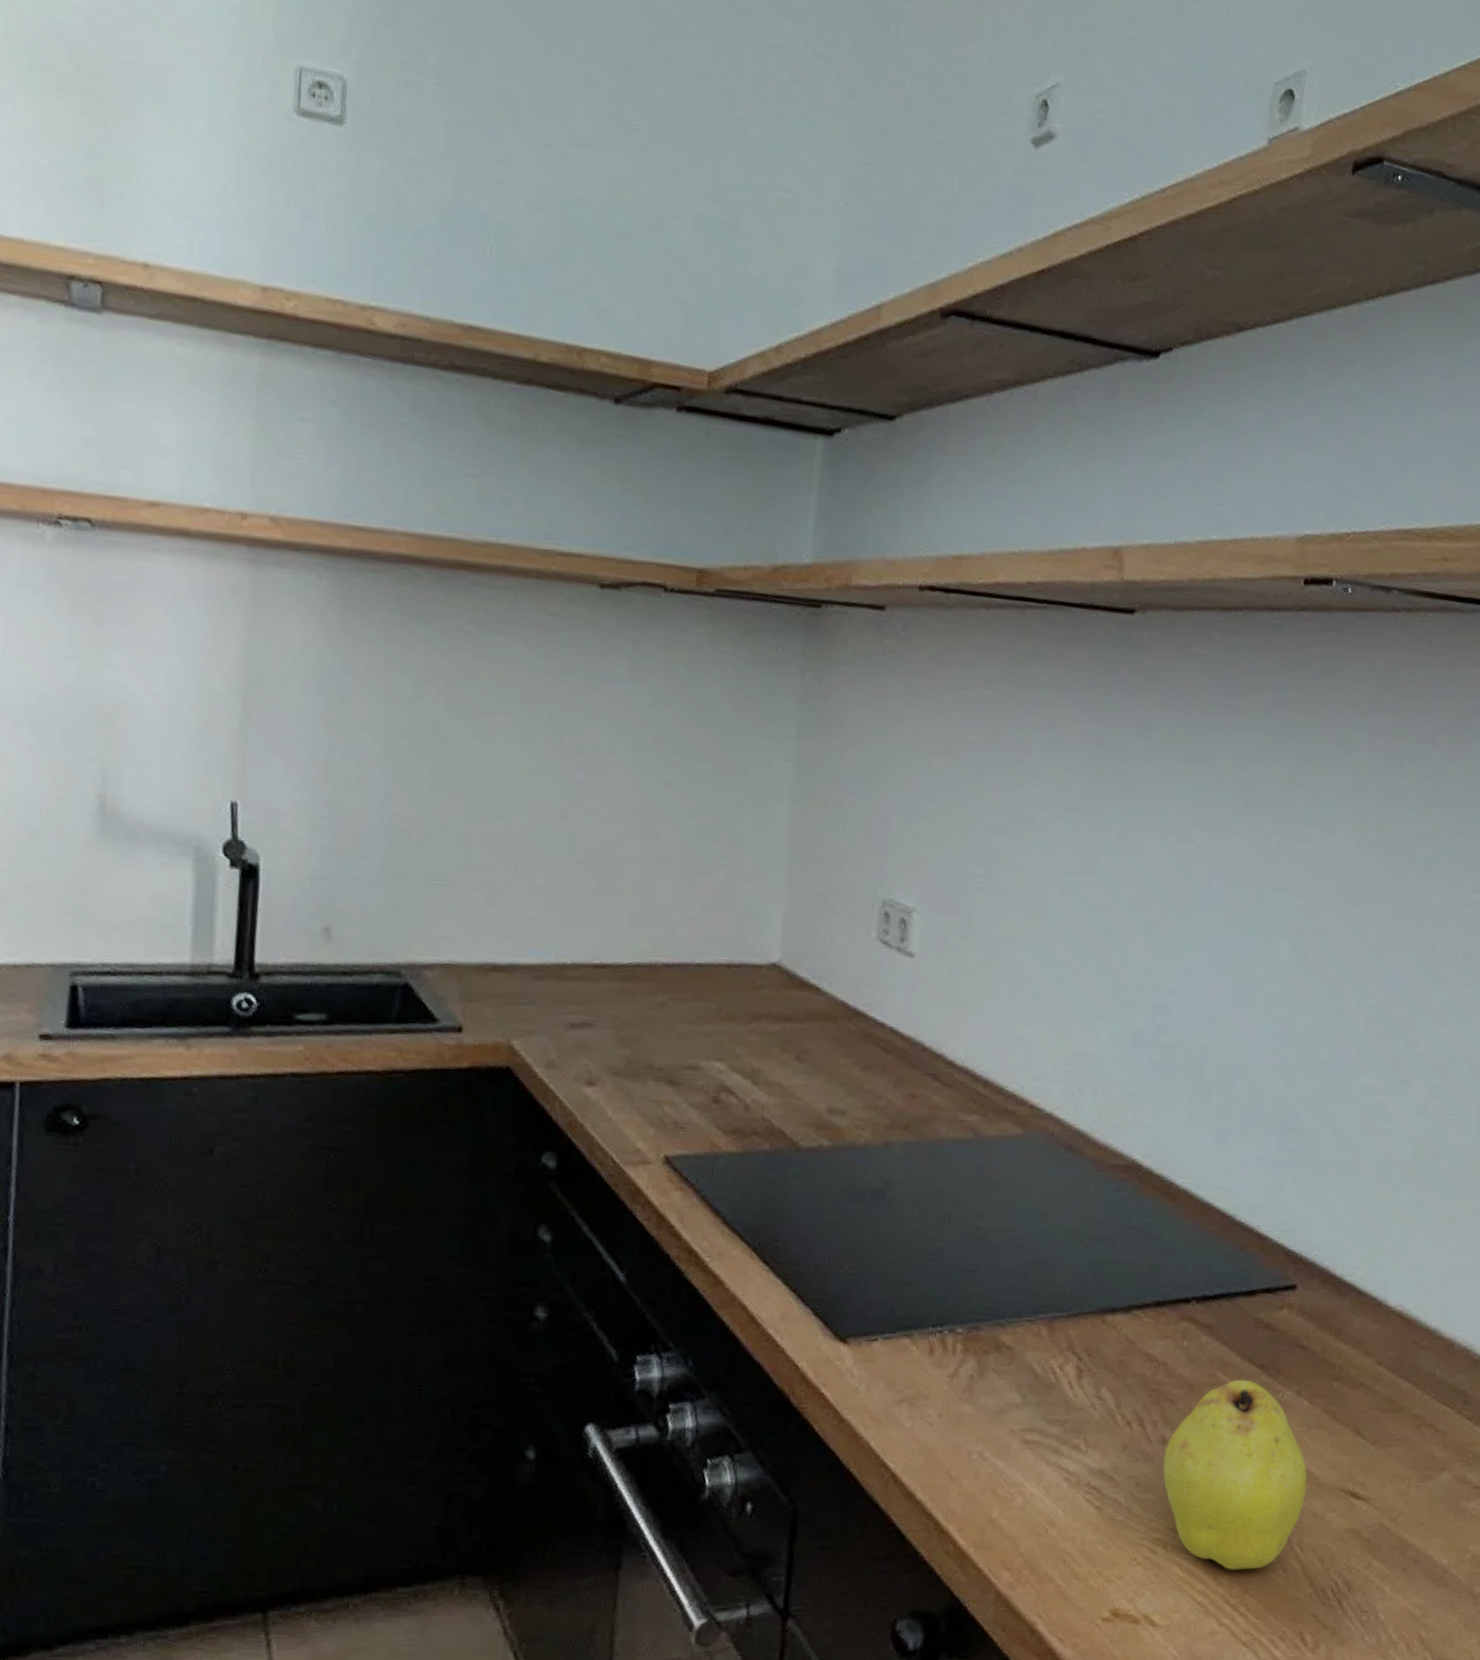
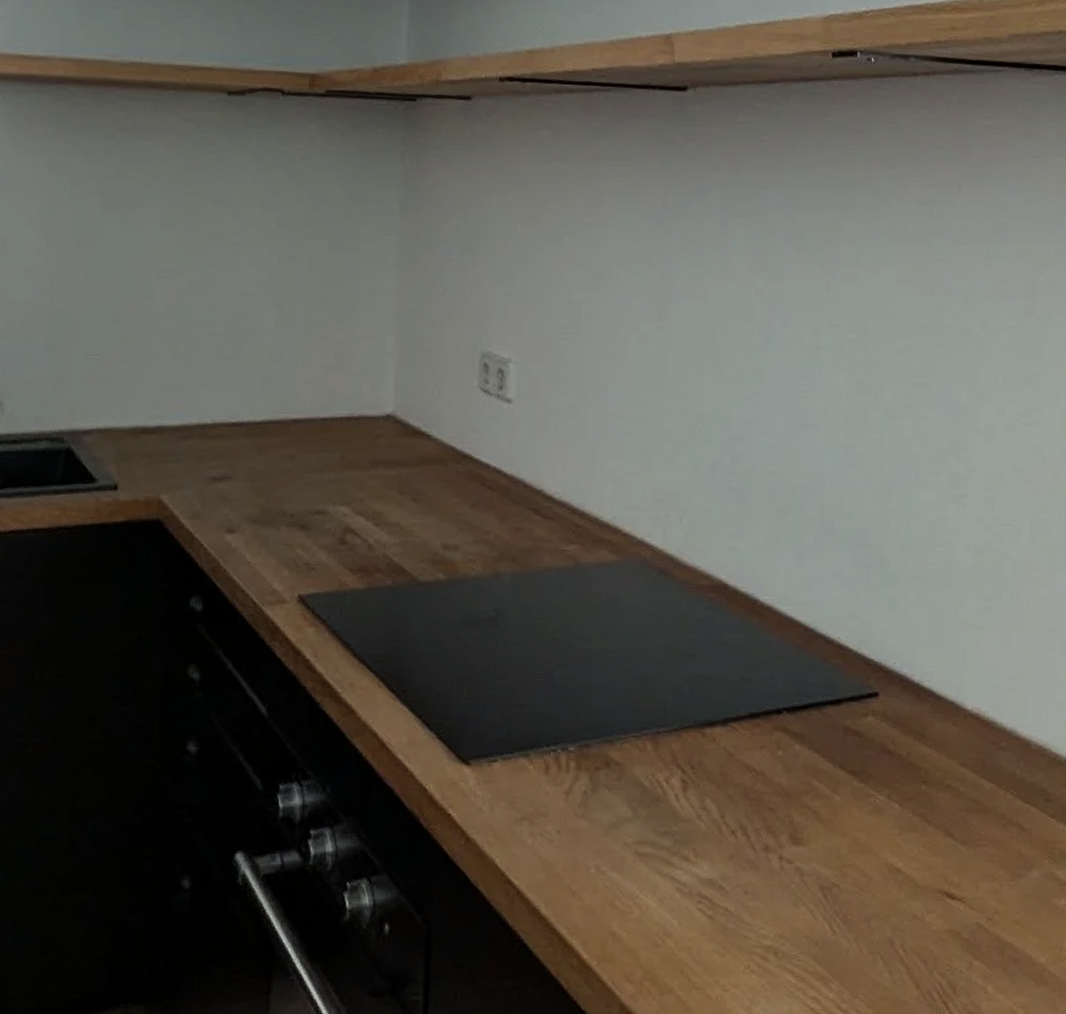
fruit: present [1162,1379,1307,1570] -> none [768,785,905,975]

